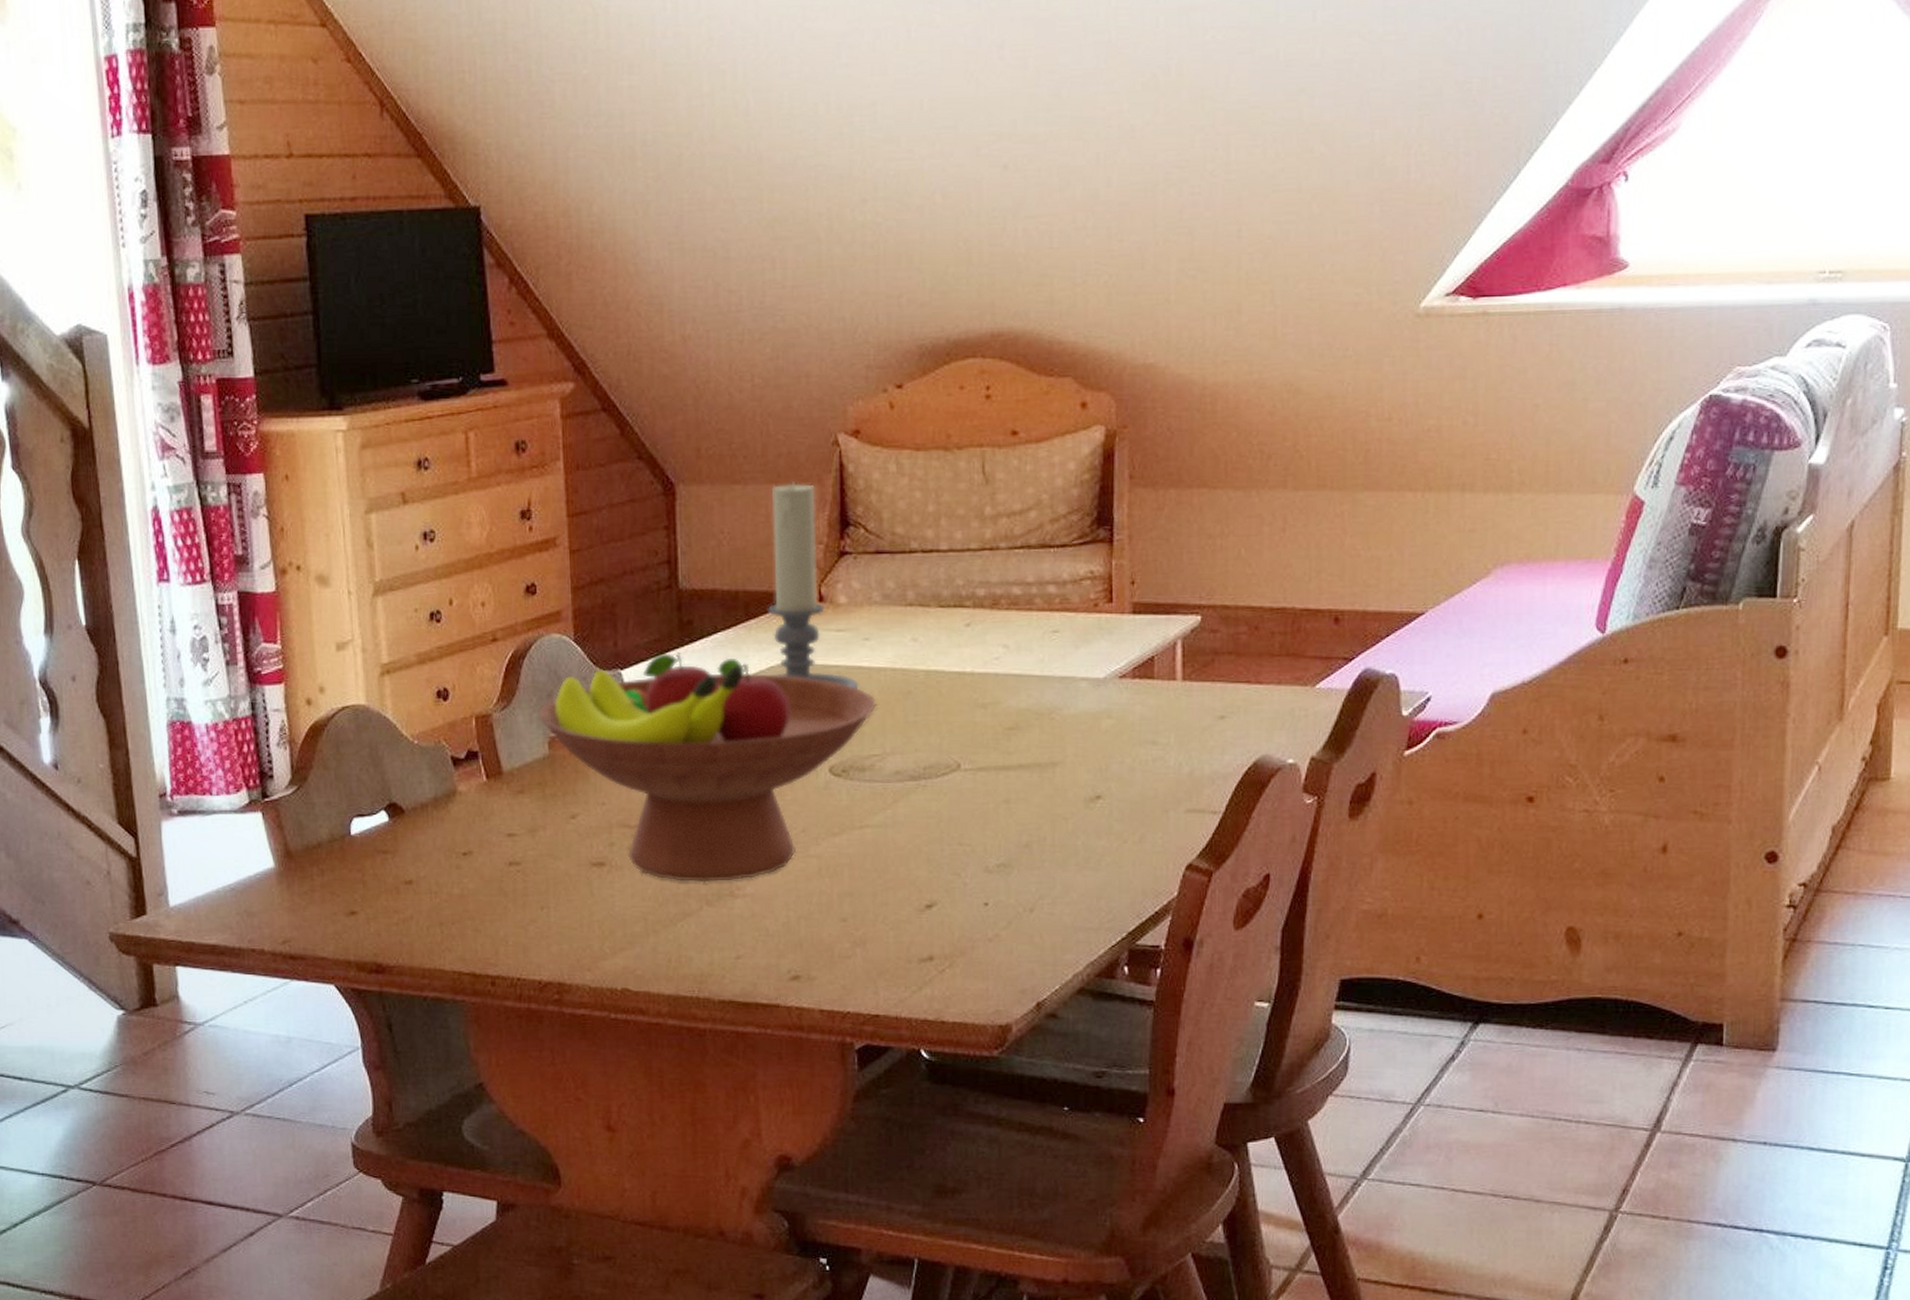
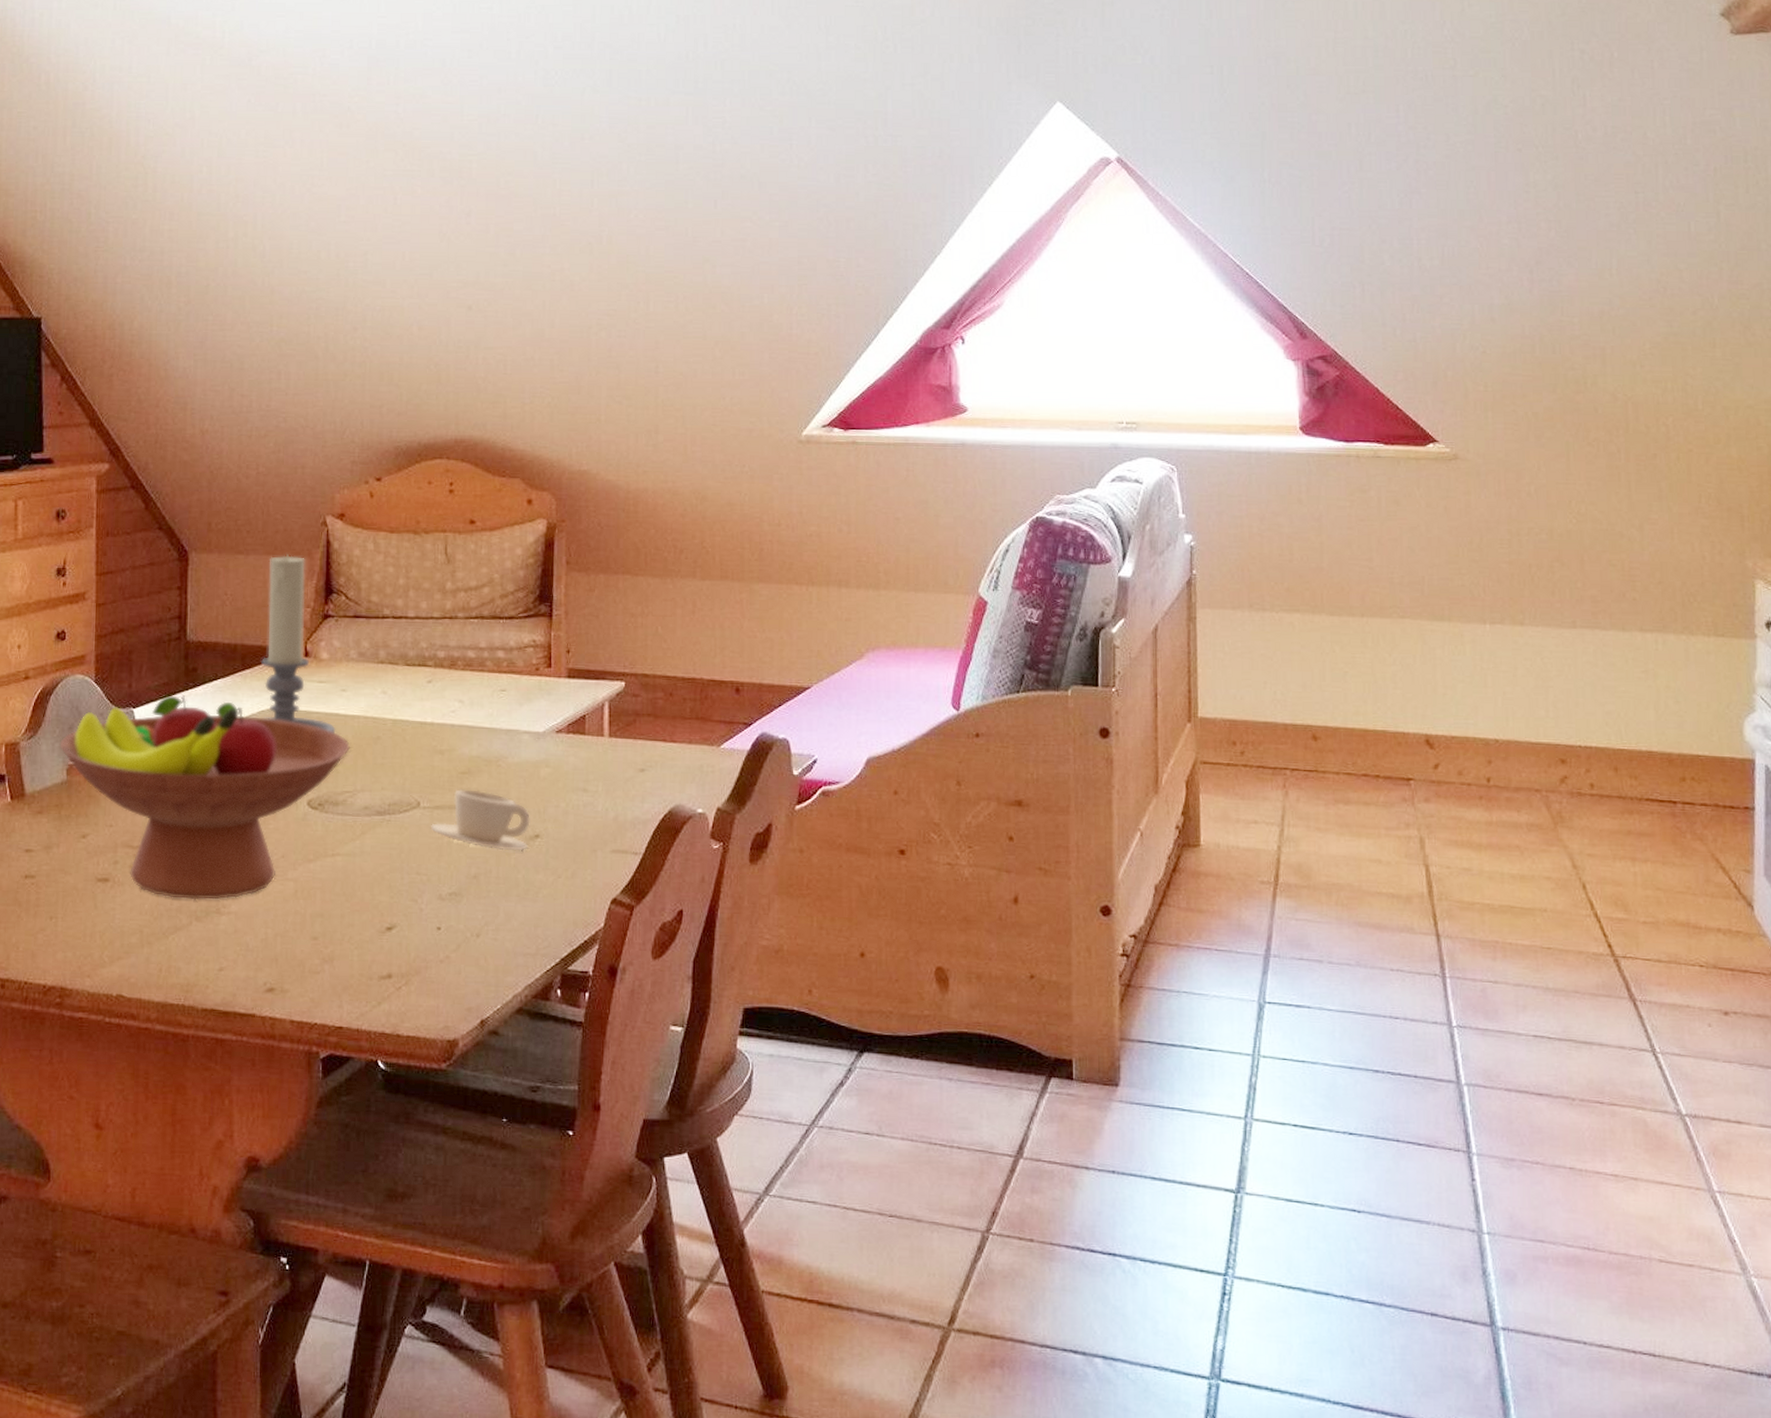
cup: none [974,747,1090,815] -> present [431,789,530,851]

